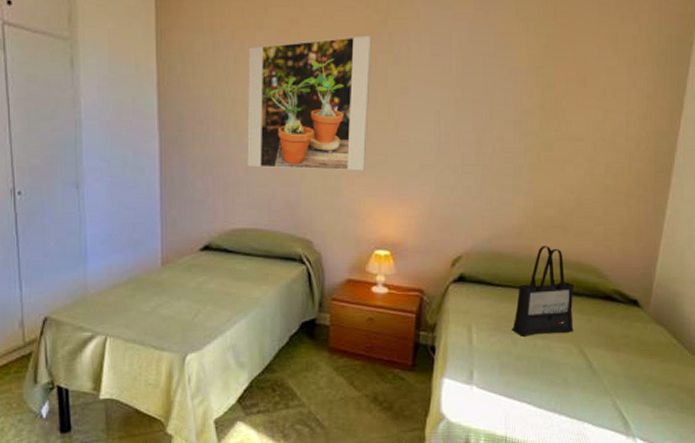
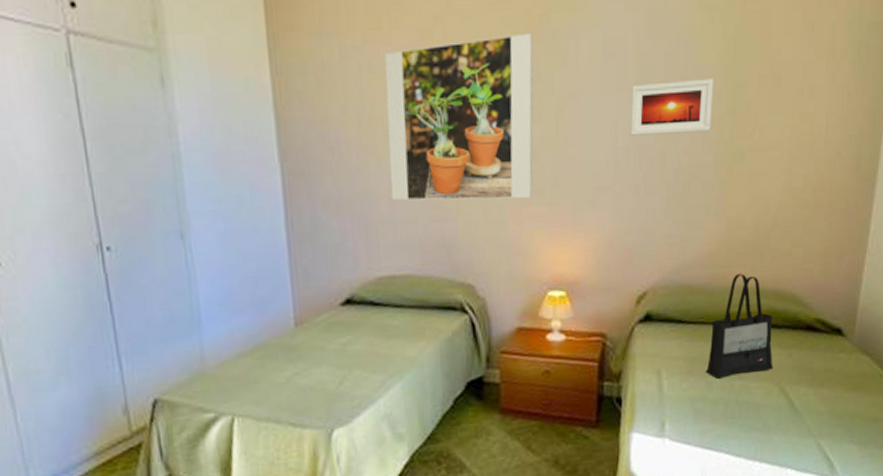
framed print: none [451,78,526,123] -> present [630,78,714,136]

